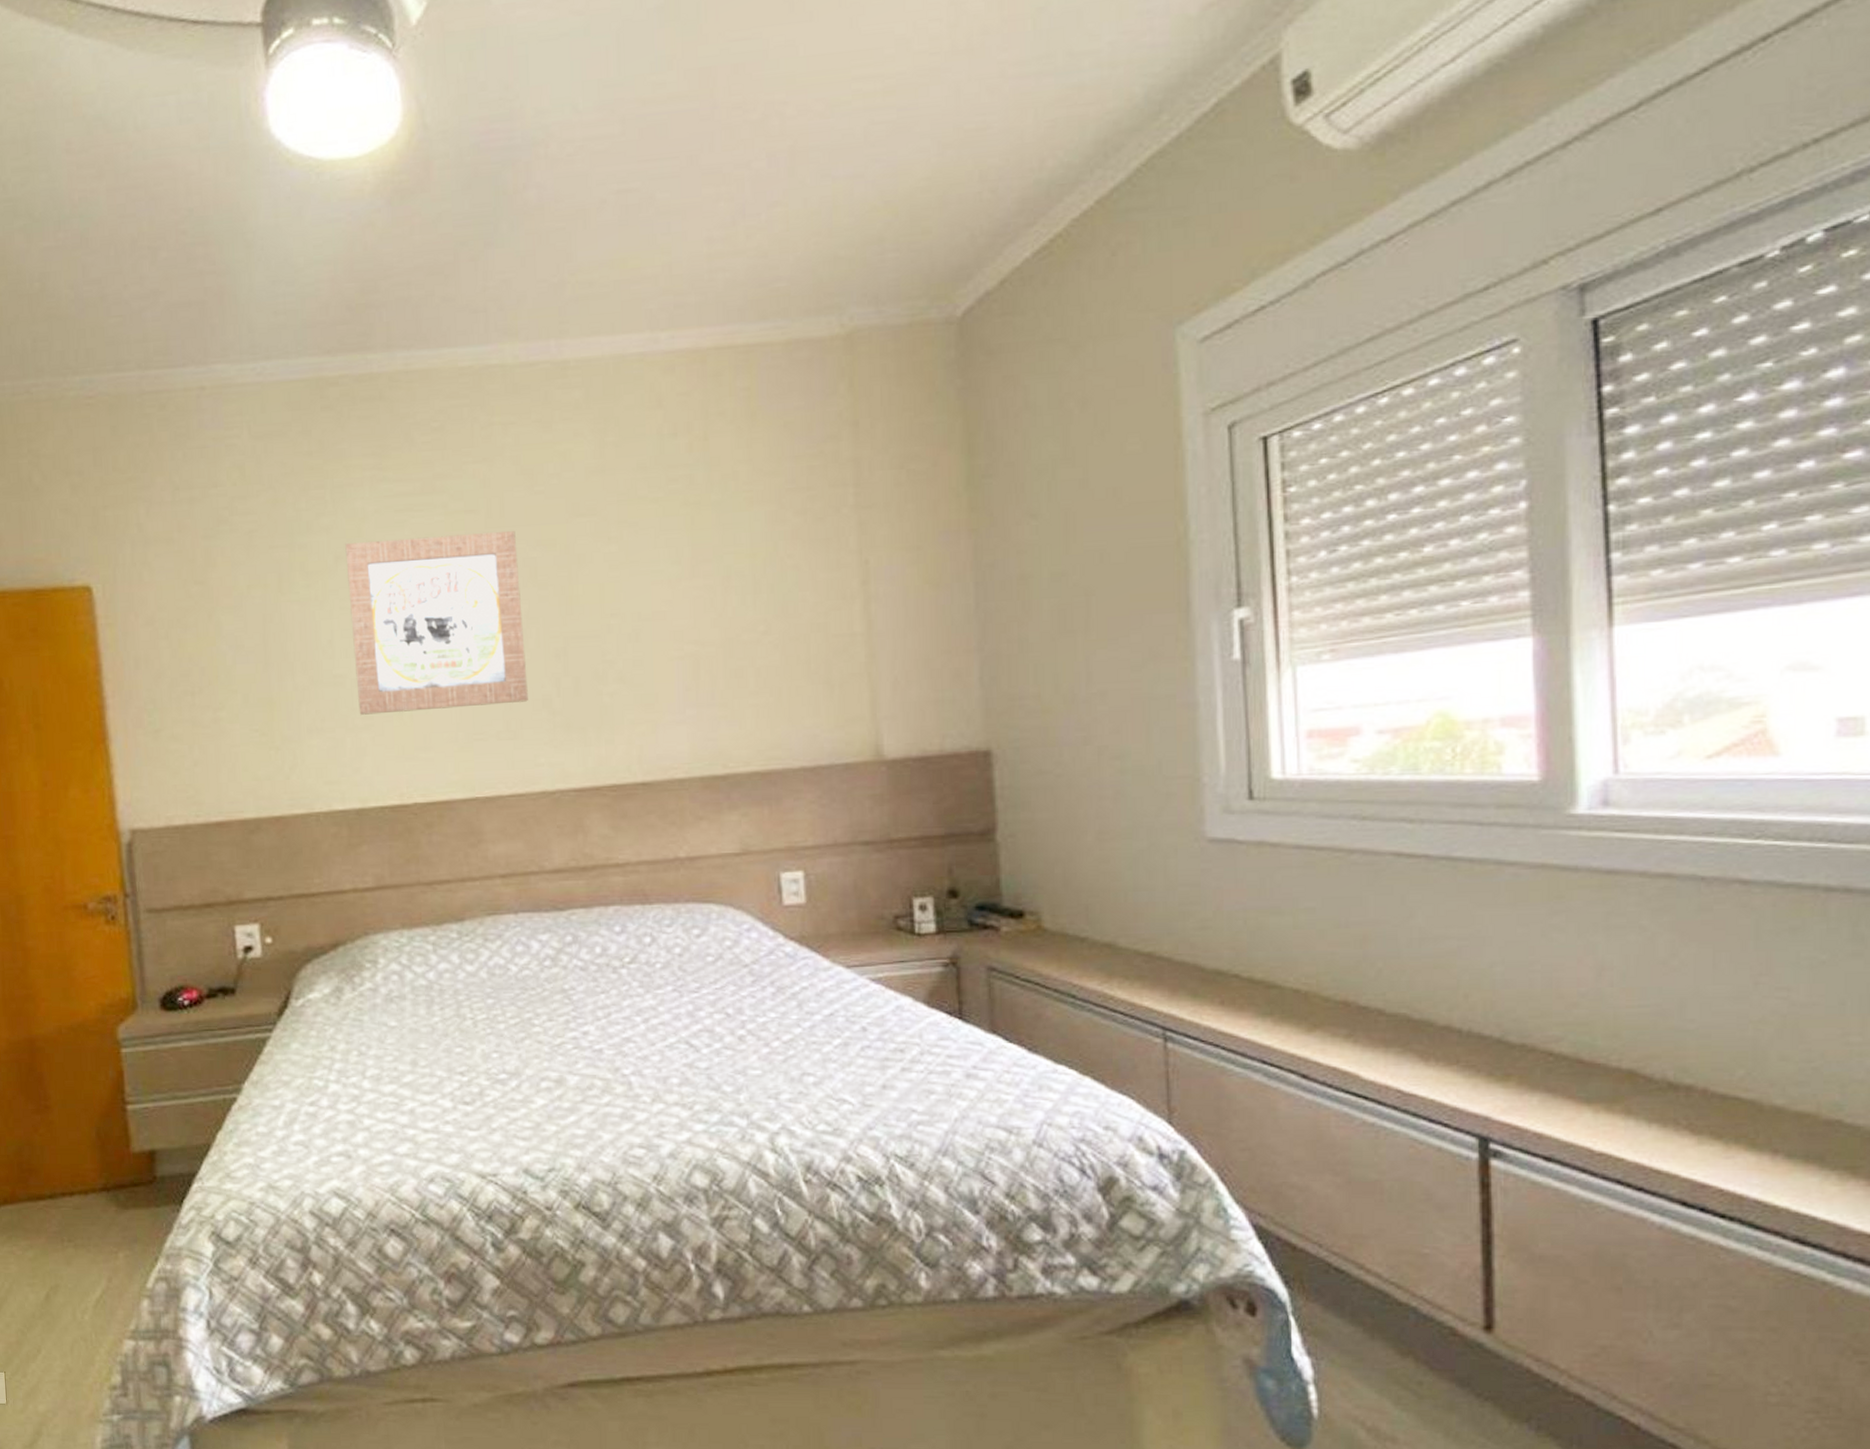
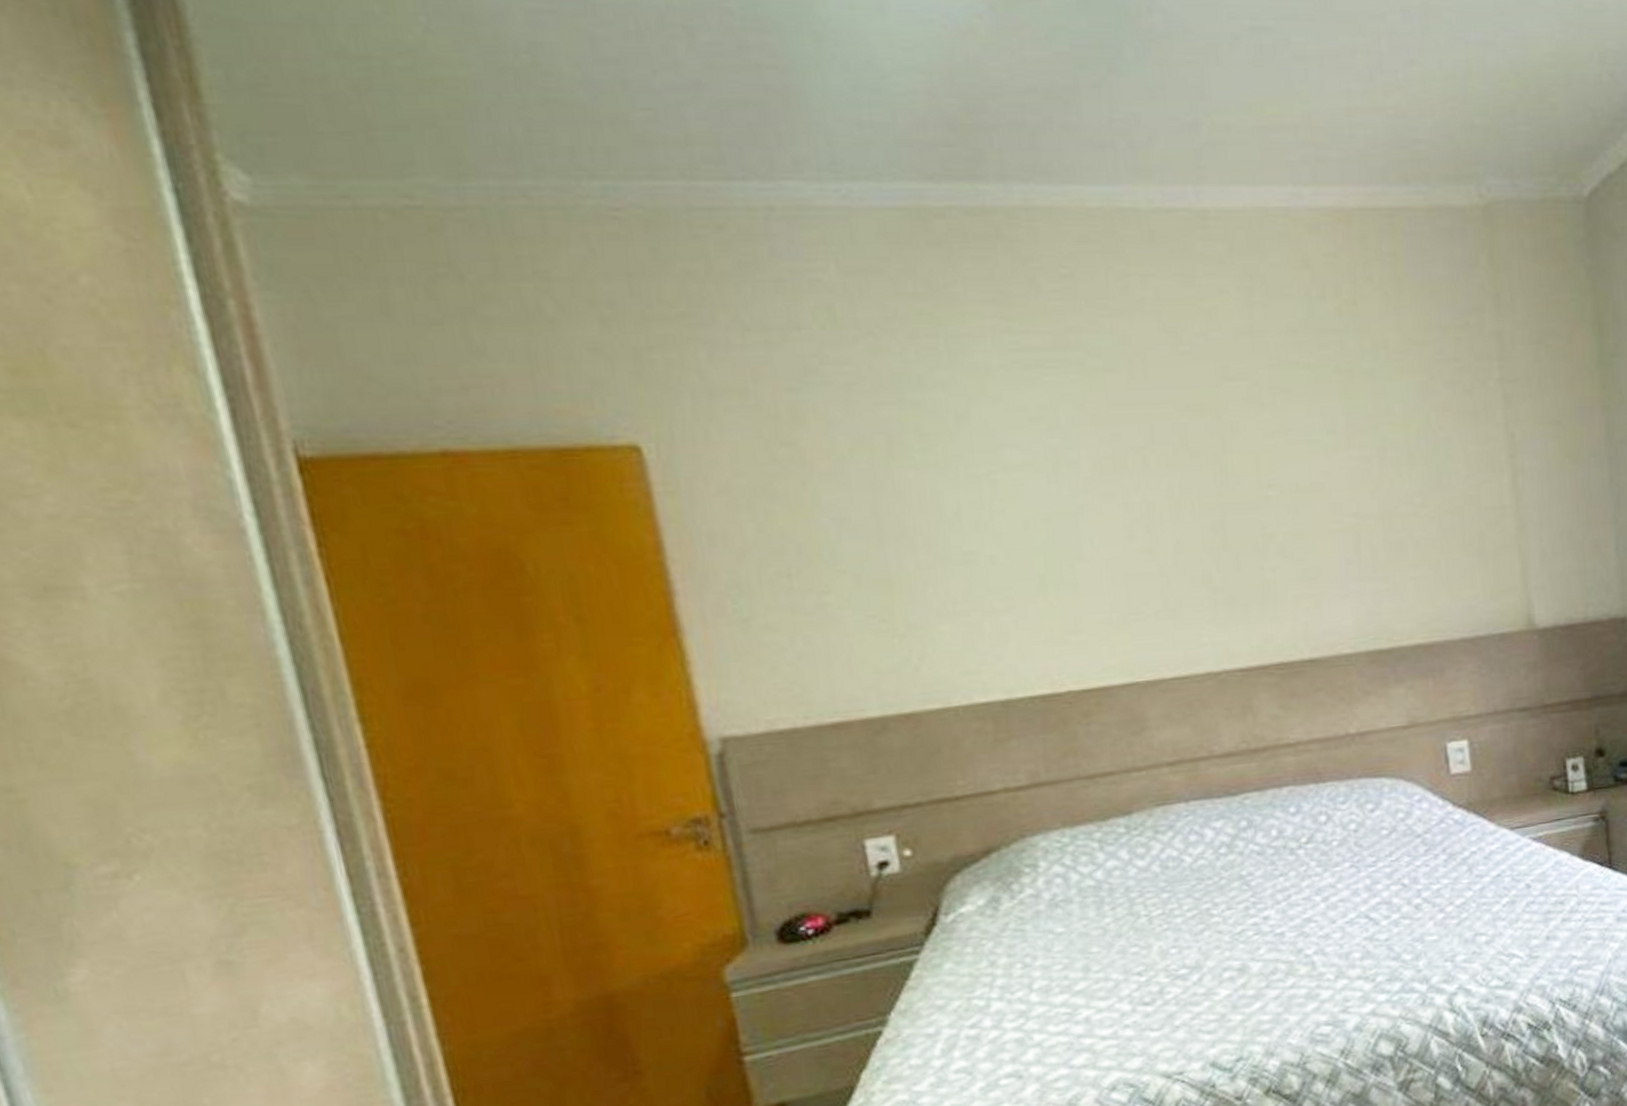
wall art: present [345,530,528,715] -> none [967,392,1186,596]

